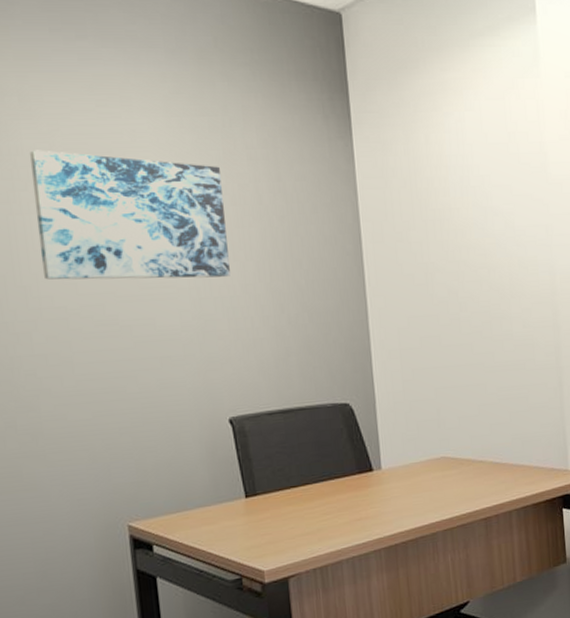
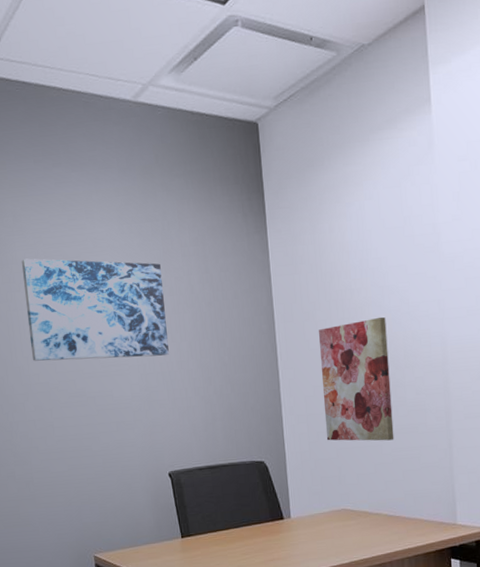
wall art: none [414,240,500,380] -> present [319,316,394,441]

